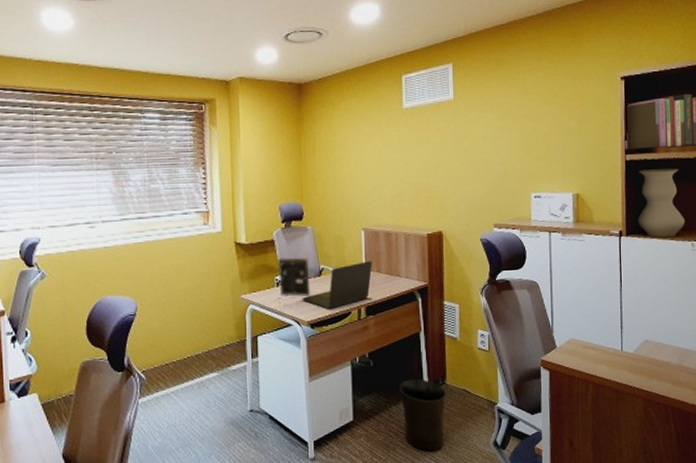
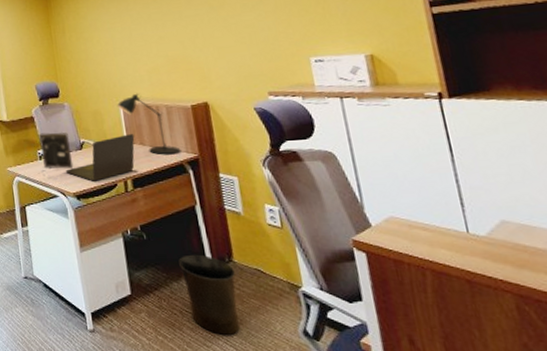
desk lamp: none [359,219,413,283] -> present [116,93,181,155]
vase: present [637,169,685,237] -> none [452,17,537,98]

